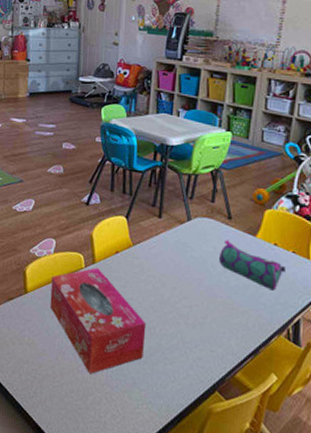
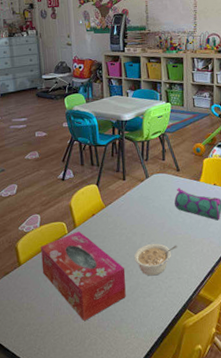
legume: none [158,300,215,341] -> present [134,243,177,276]

